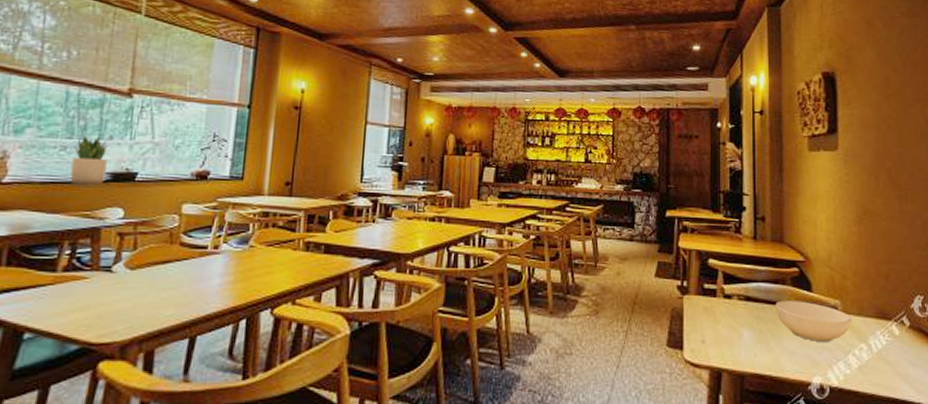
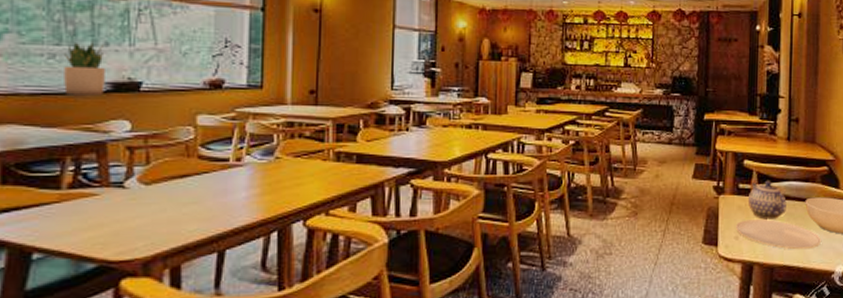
plate: none [701,323,796,357] -> present [735,219,822,250]
teapot: none [713,280,755,323] -> present [747,180,787,220]

